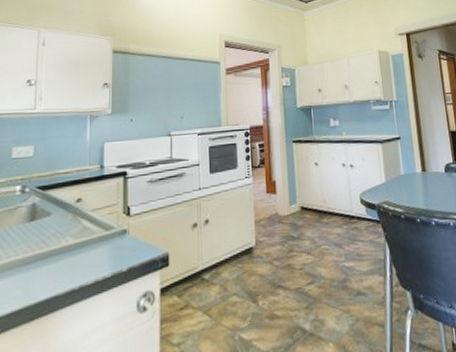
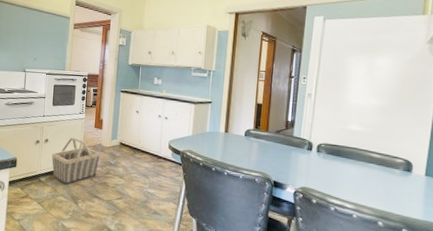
basket: none [215,210,279,279] -> present [51,137,100,185]

